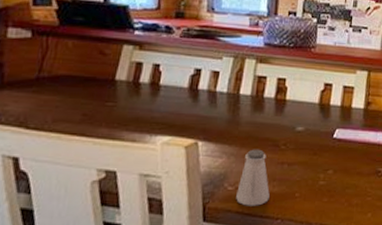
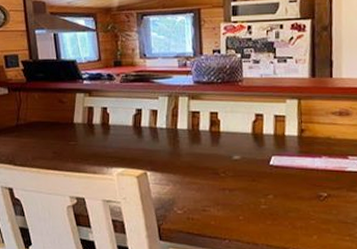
saltshaker: present [236,149,270,206] -> none [185,177,215,228]

